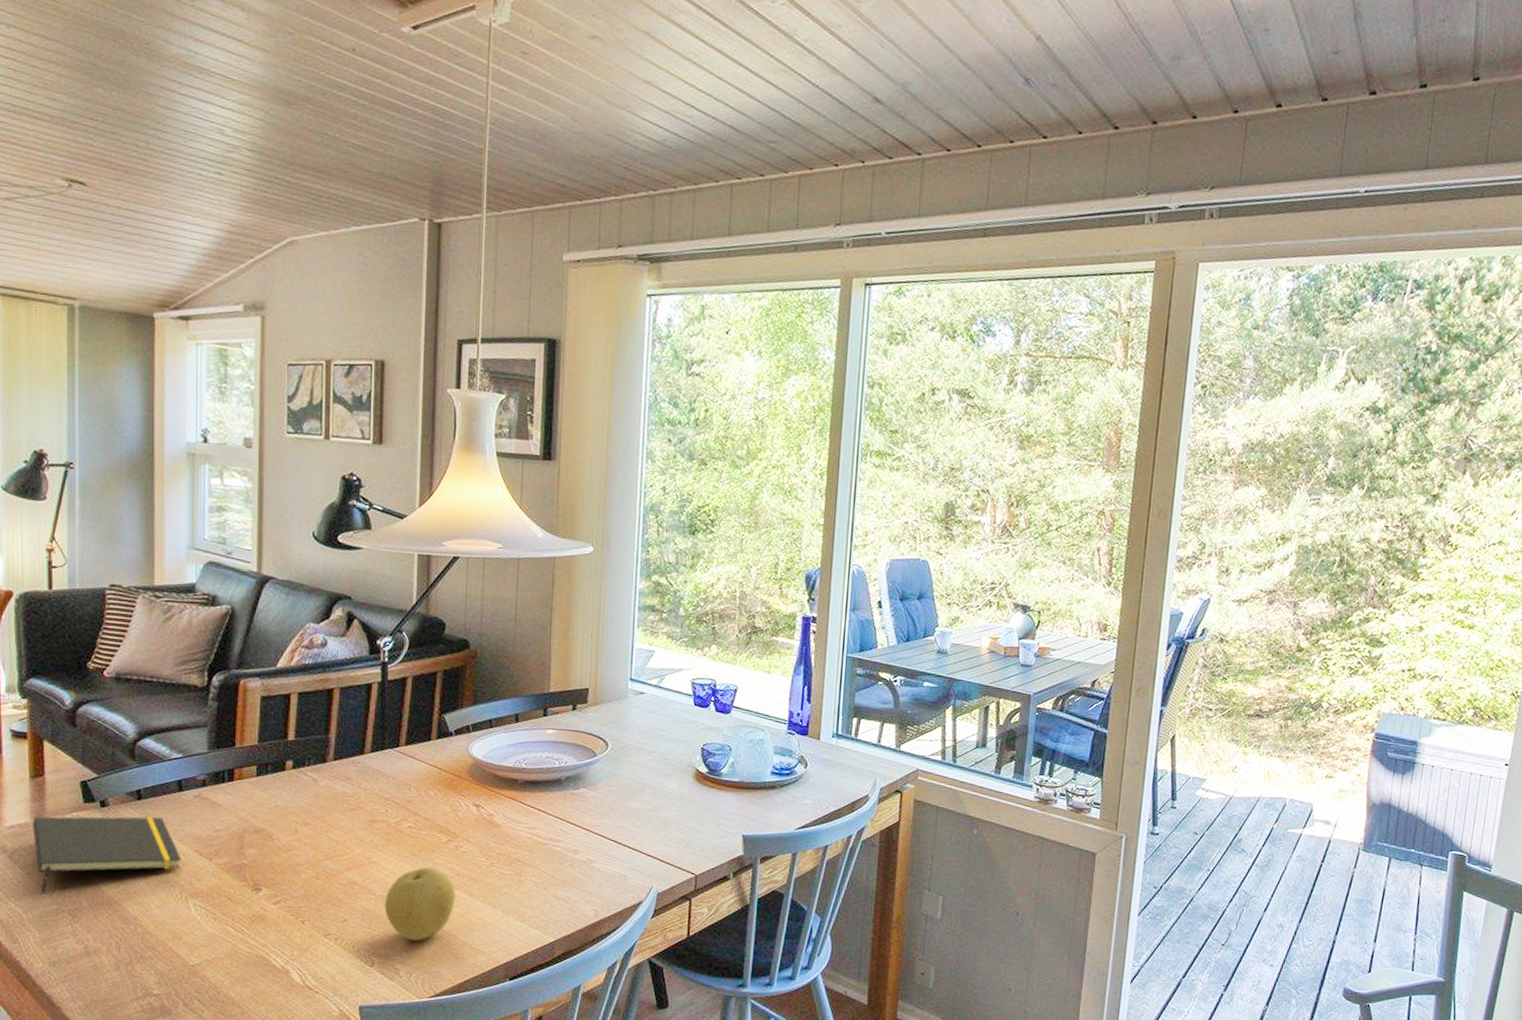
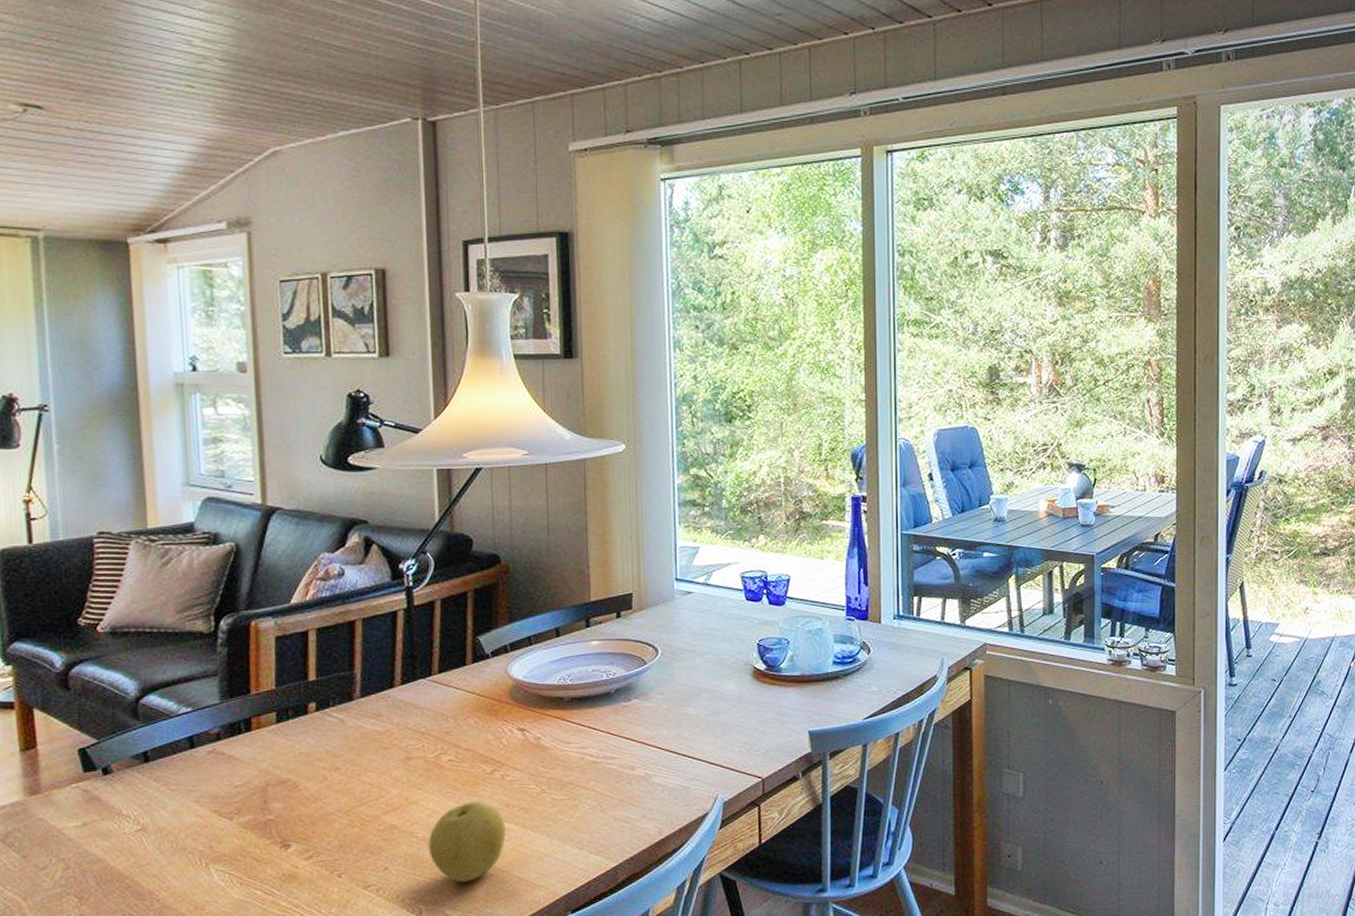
notepad: present [31,816,182,894] -> none [25,779,200,878]

